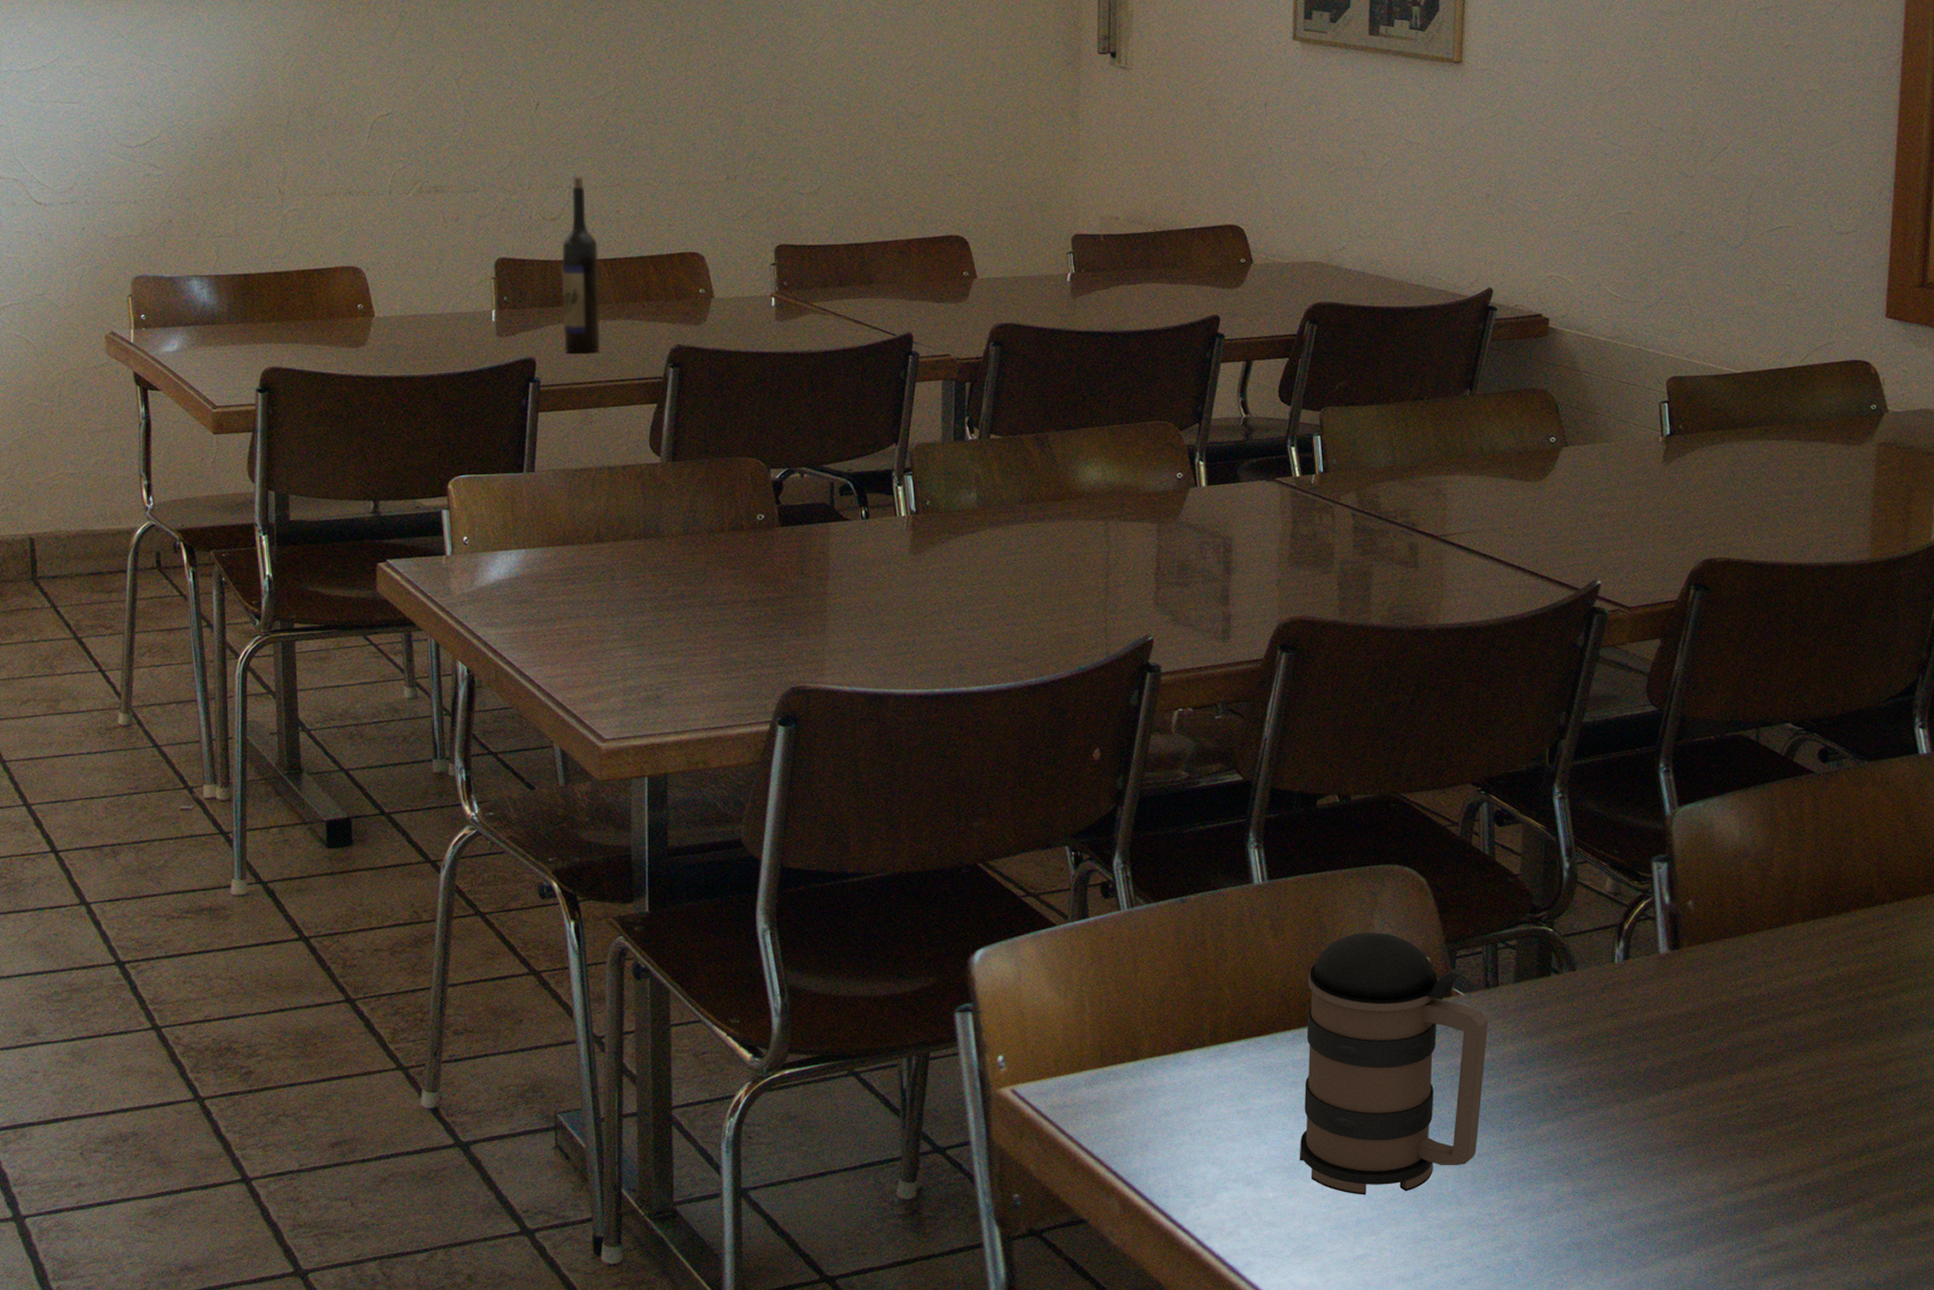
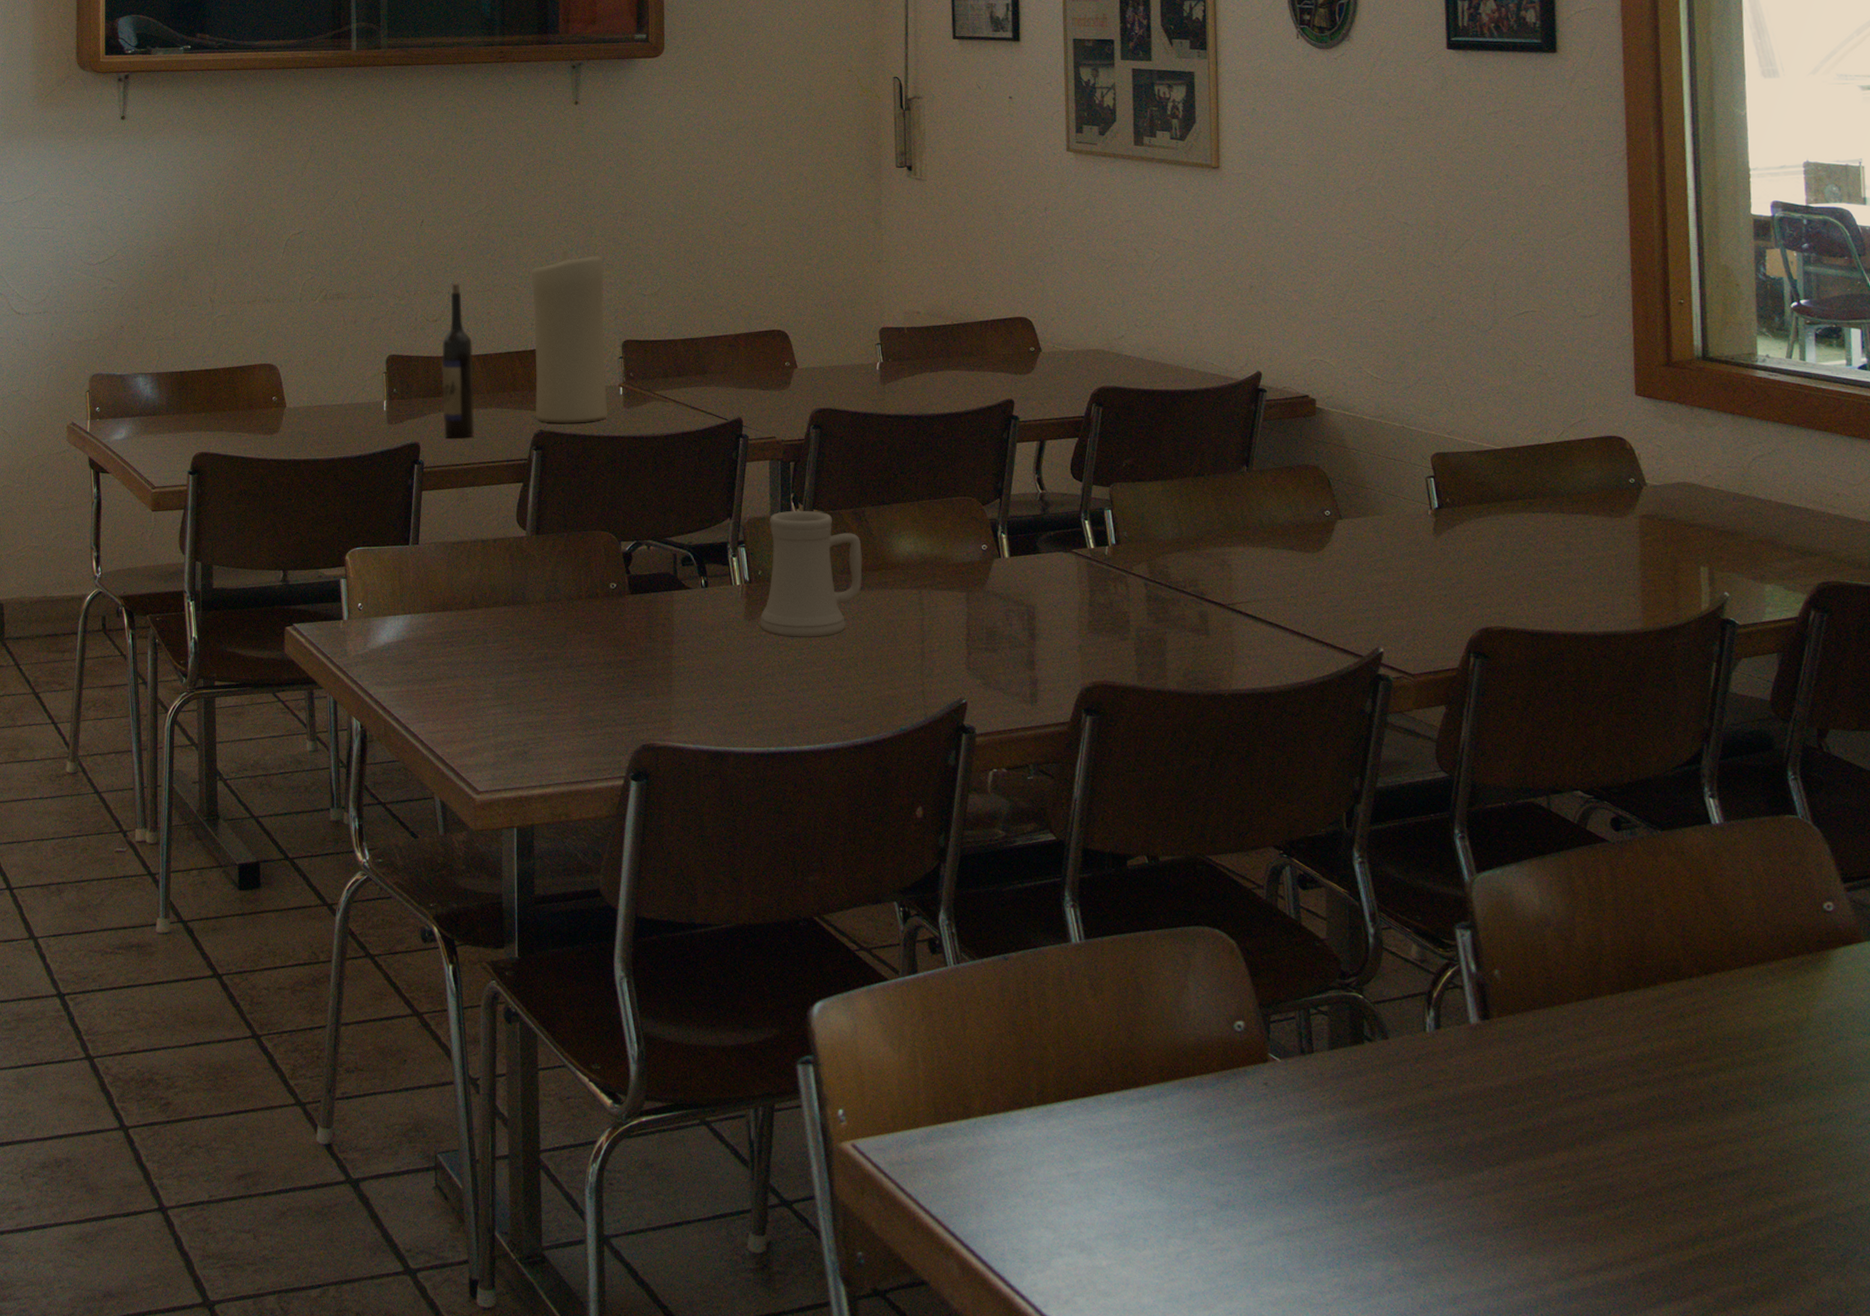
candle: none [668,140,756,338] -> present [531,250,607,423]
beer mug: none [926,435,1044,573] -> present [759,510,862,638]
beer mug: present [1300,932,1488,1195] -> none [1127,994,1307,1267]

